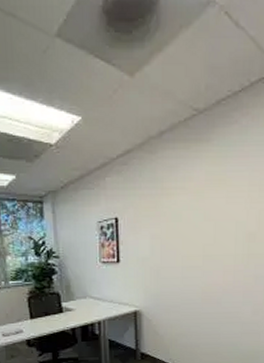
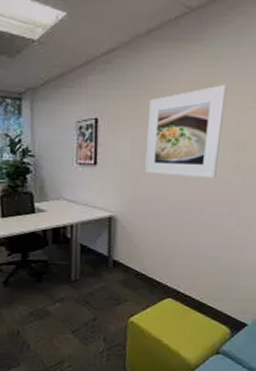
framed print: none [165,181,236,270] -> present [145,84,228,179]

